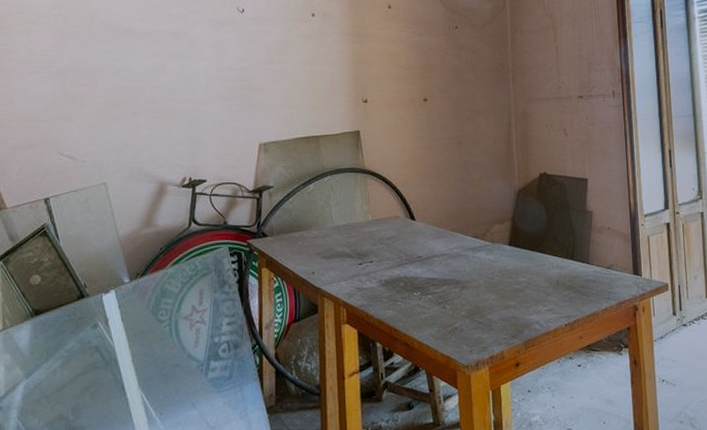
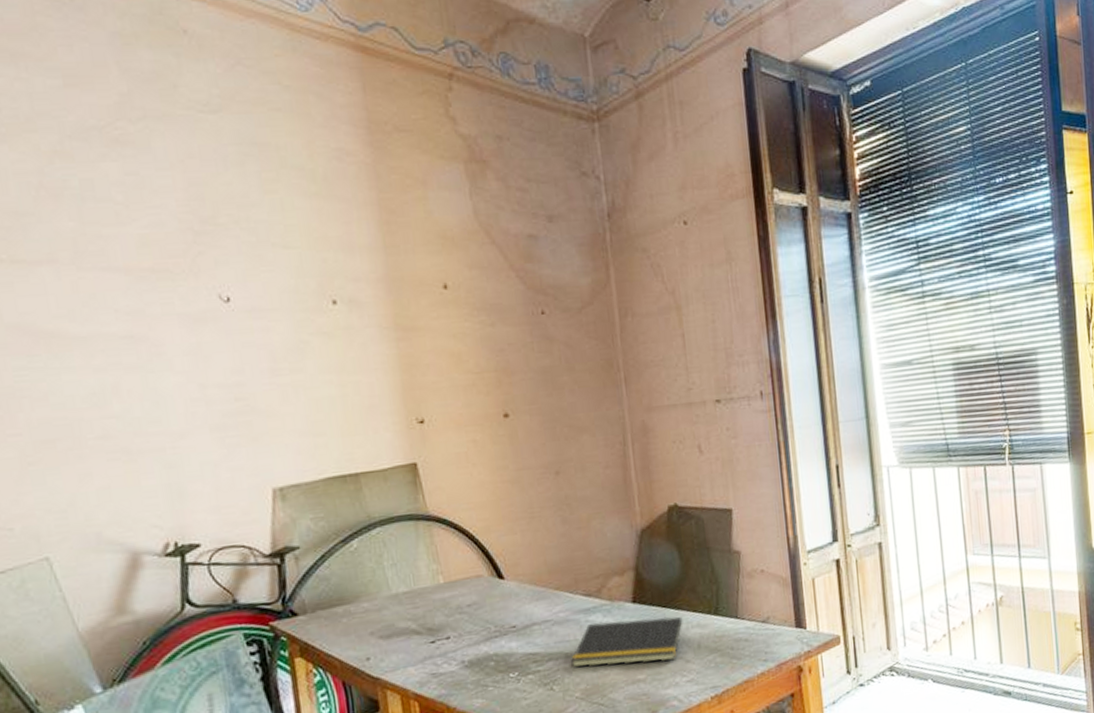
notepad: none [460,258,546,293] -> present [571,616,683,668]

